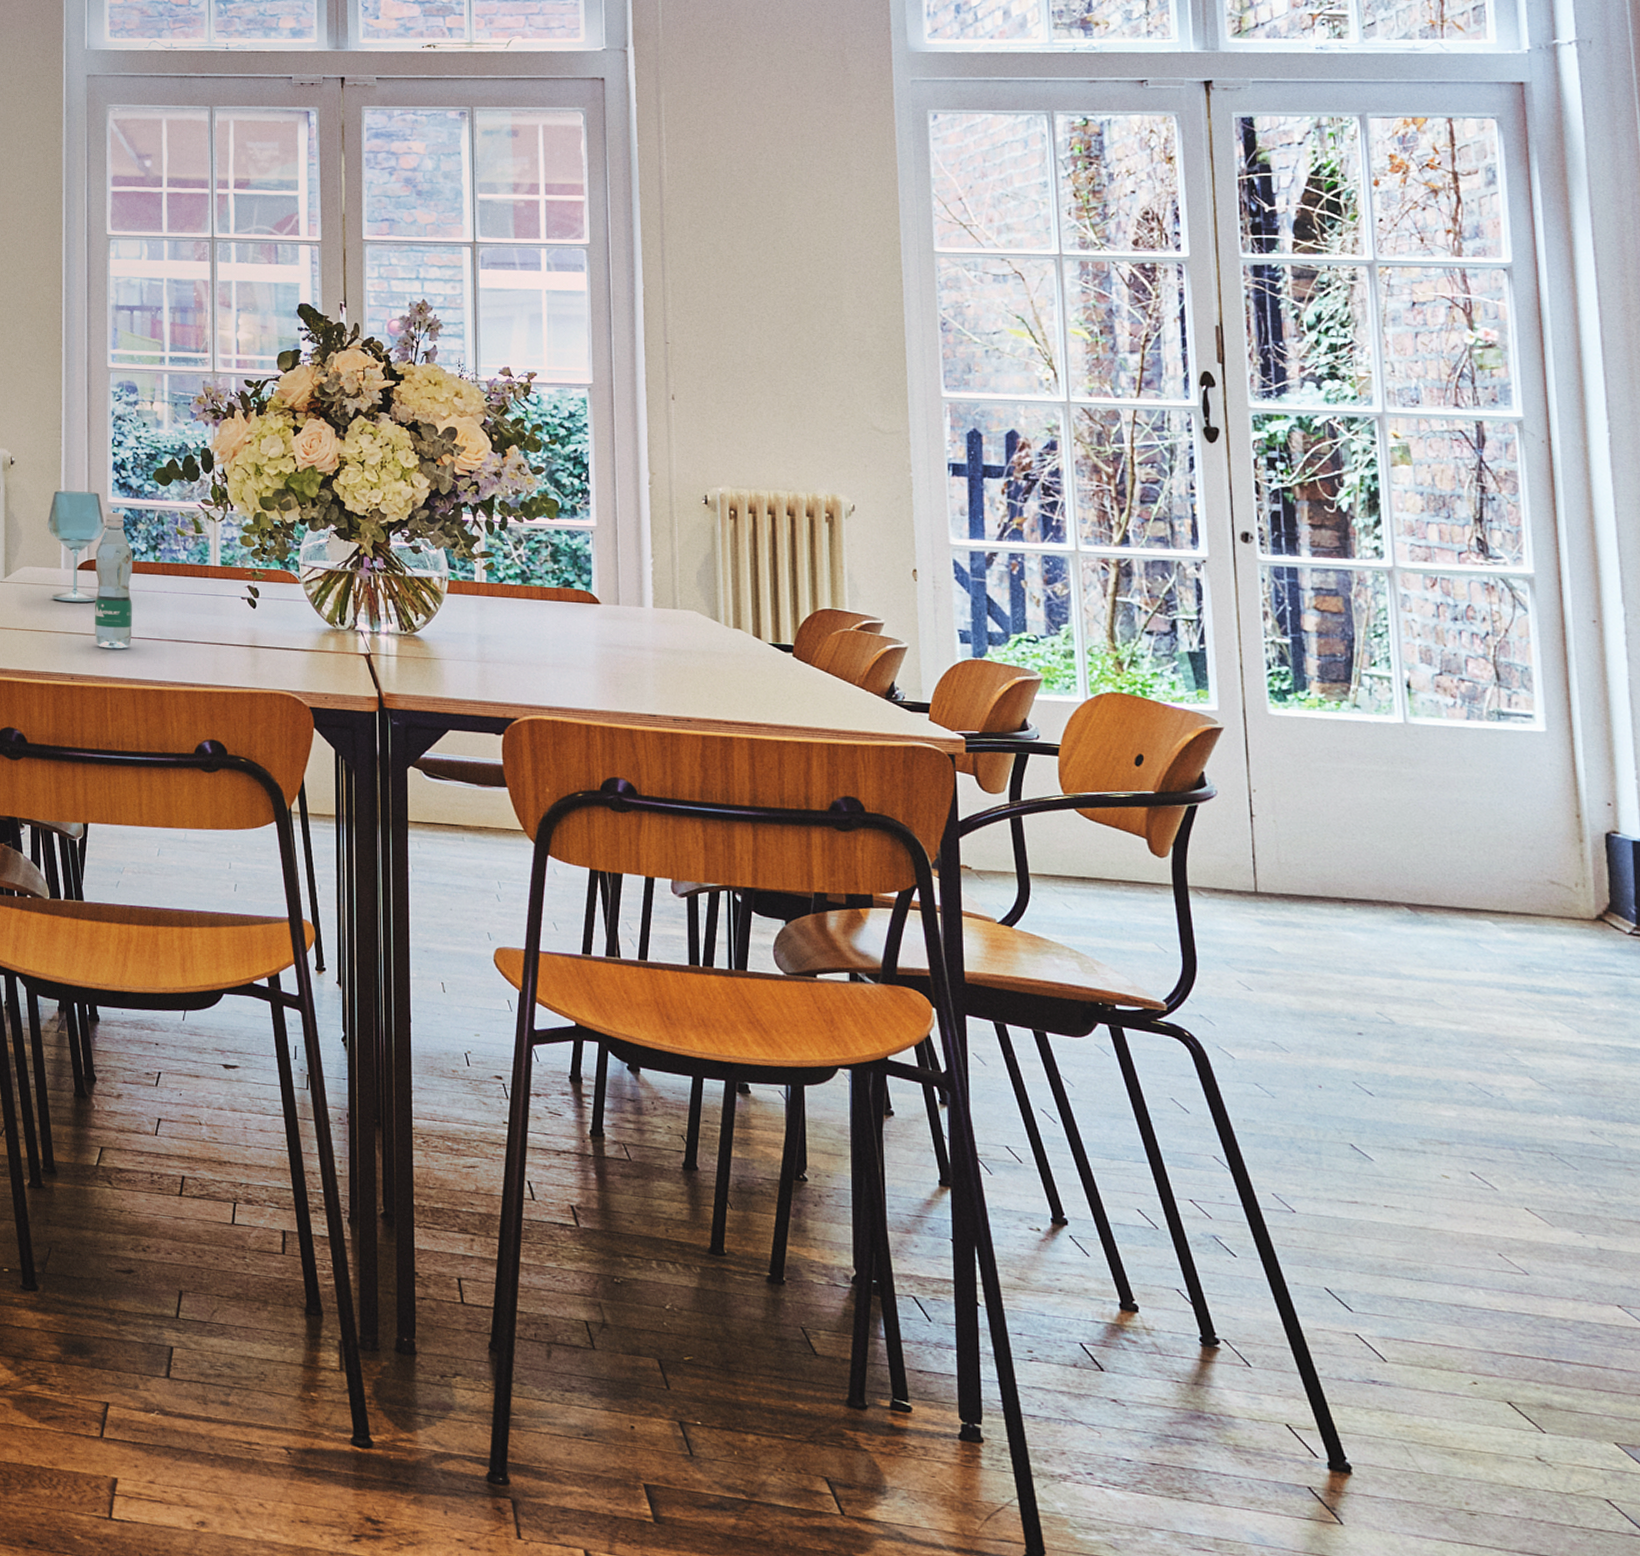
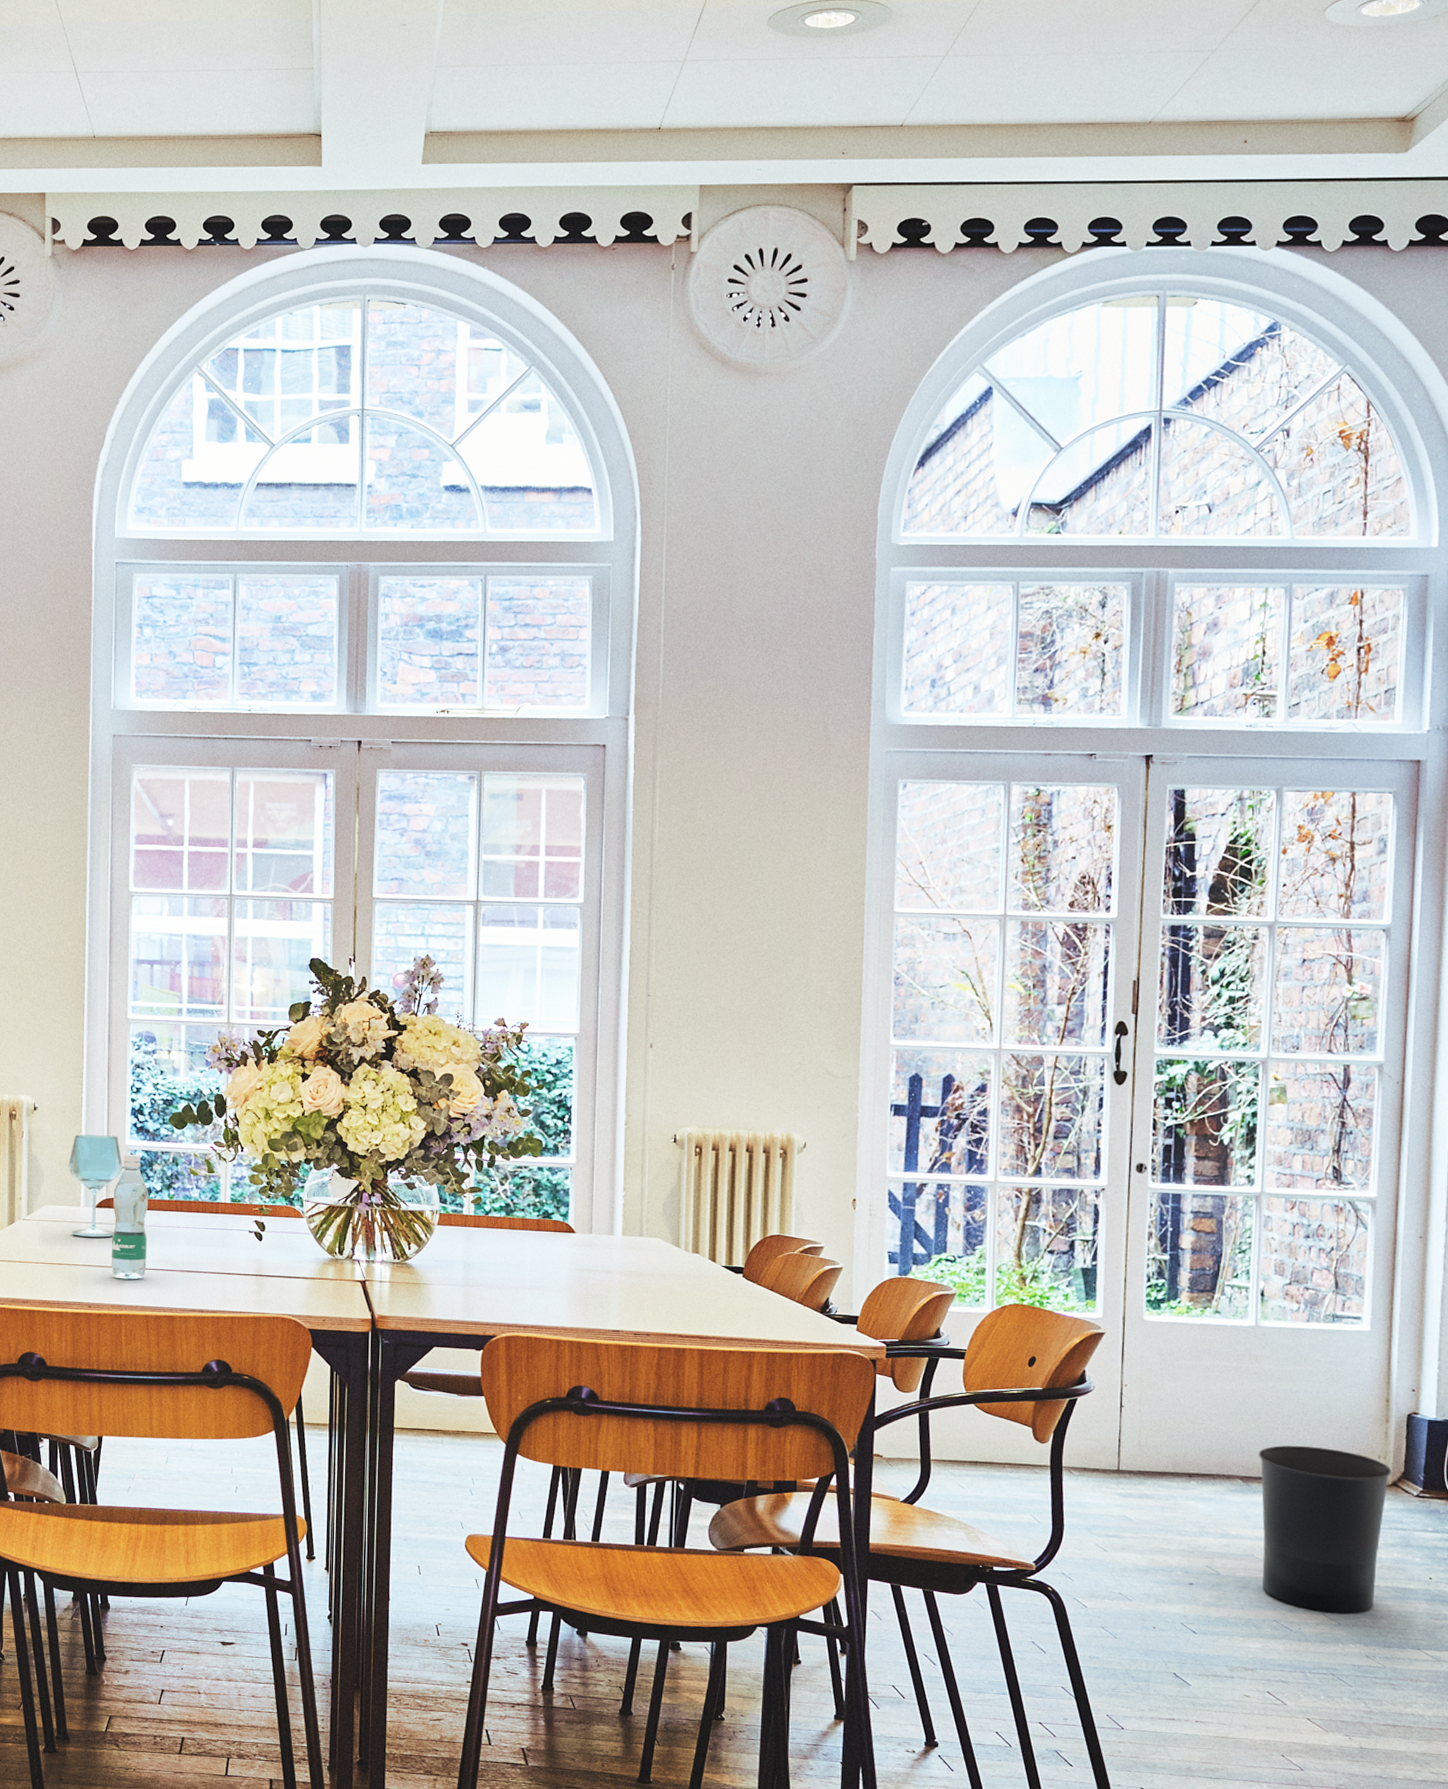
waste bin: none [1425,867,1594,1077] -> present [1258,1445,1392,1613]

